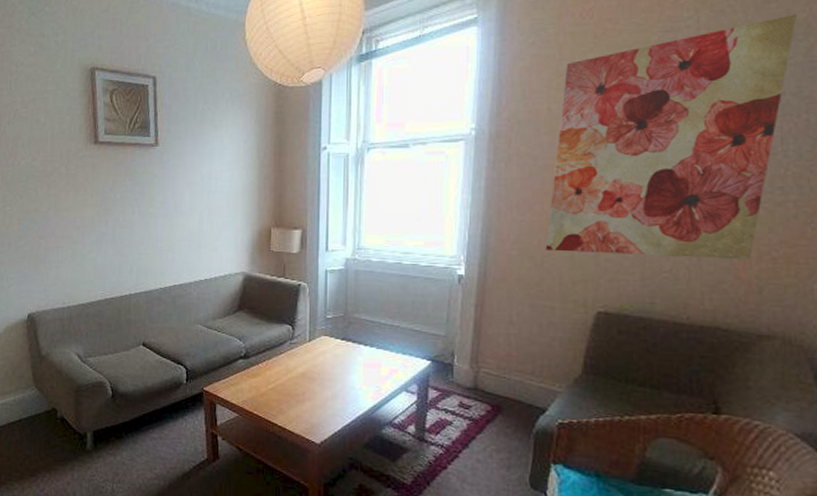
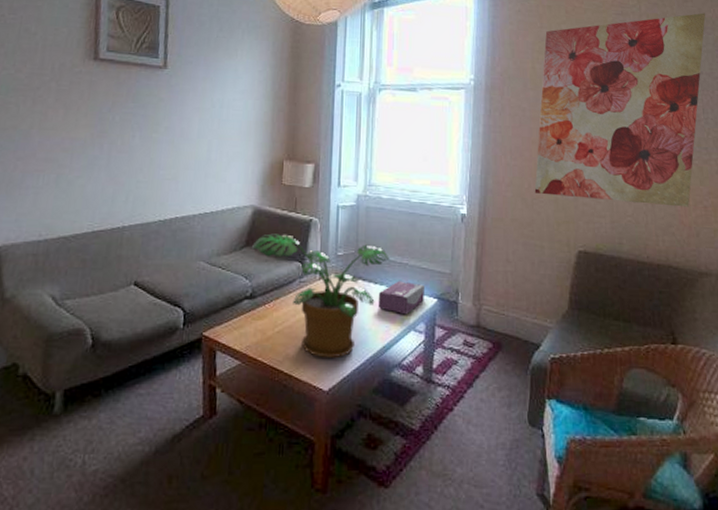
potted plant: none [243,298,380,415] -> present [251,233,390,359]
tissue box: none [368,343,417,376] -> present [378,281,424,315]

